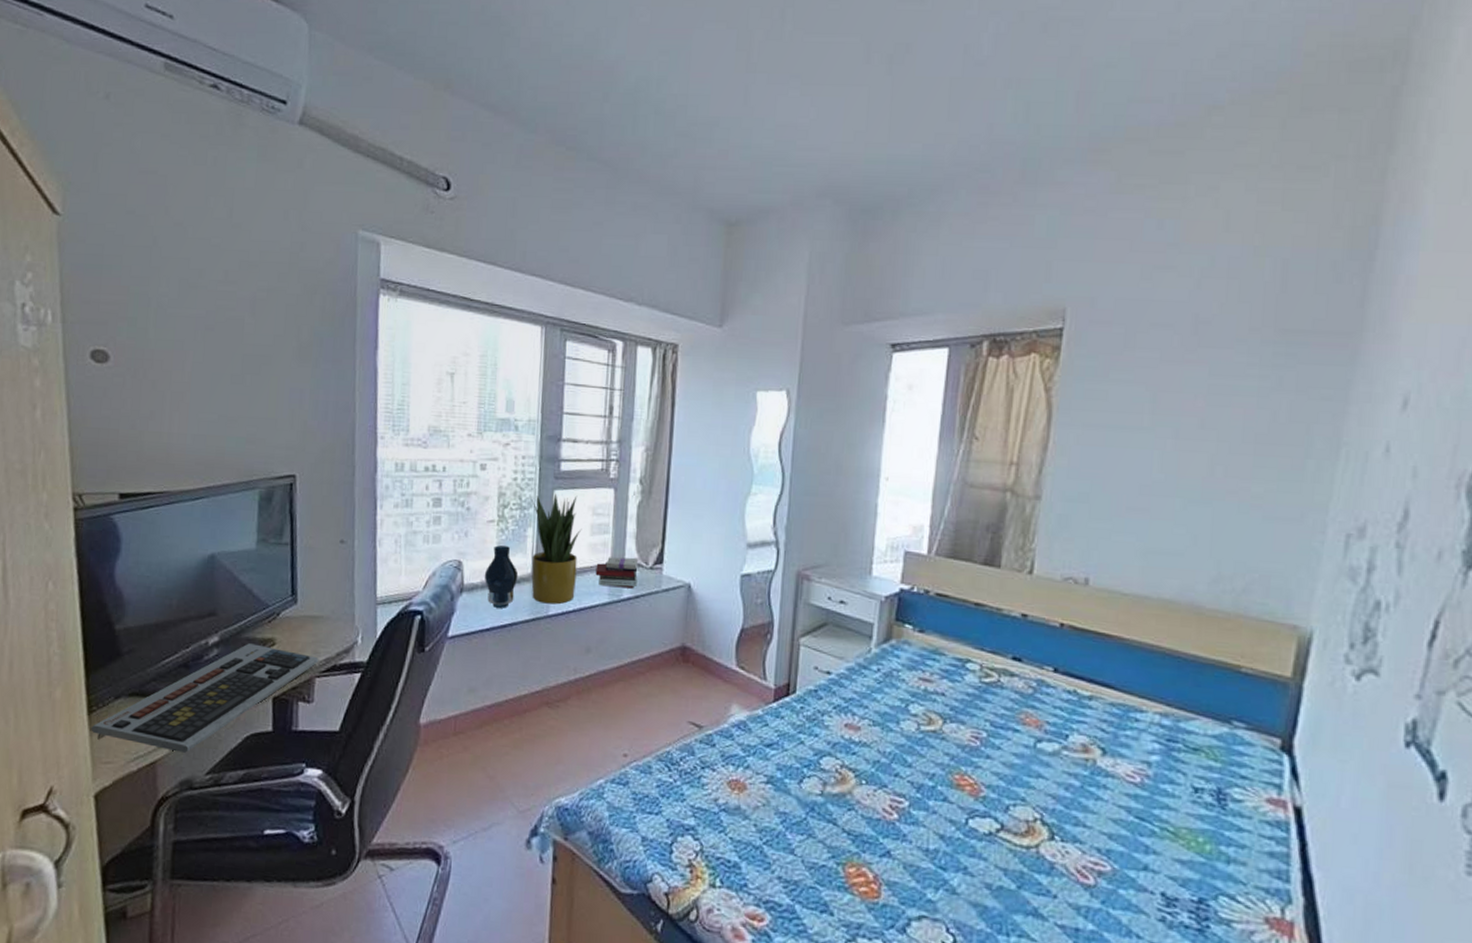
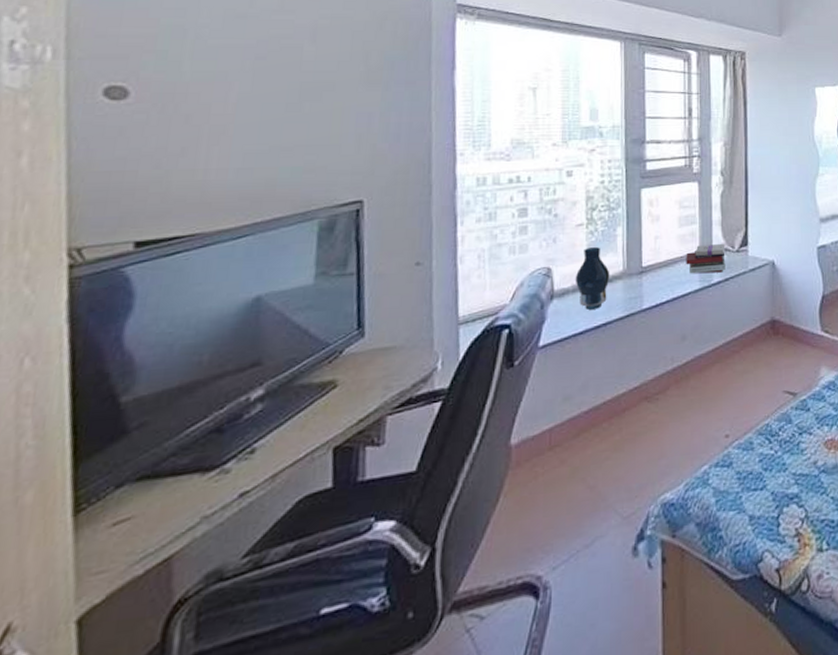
computer keyboard: present [91,643,319,753] -> none [77,390,392,546]
planter: present [531,493,582,604] -> none [620,191,670,299]

